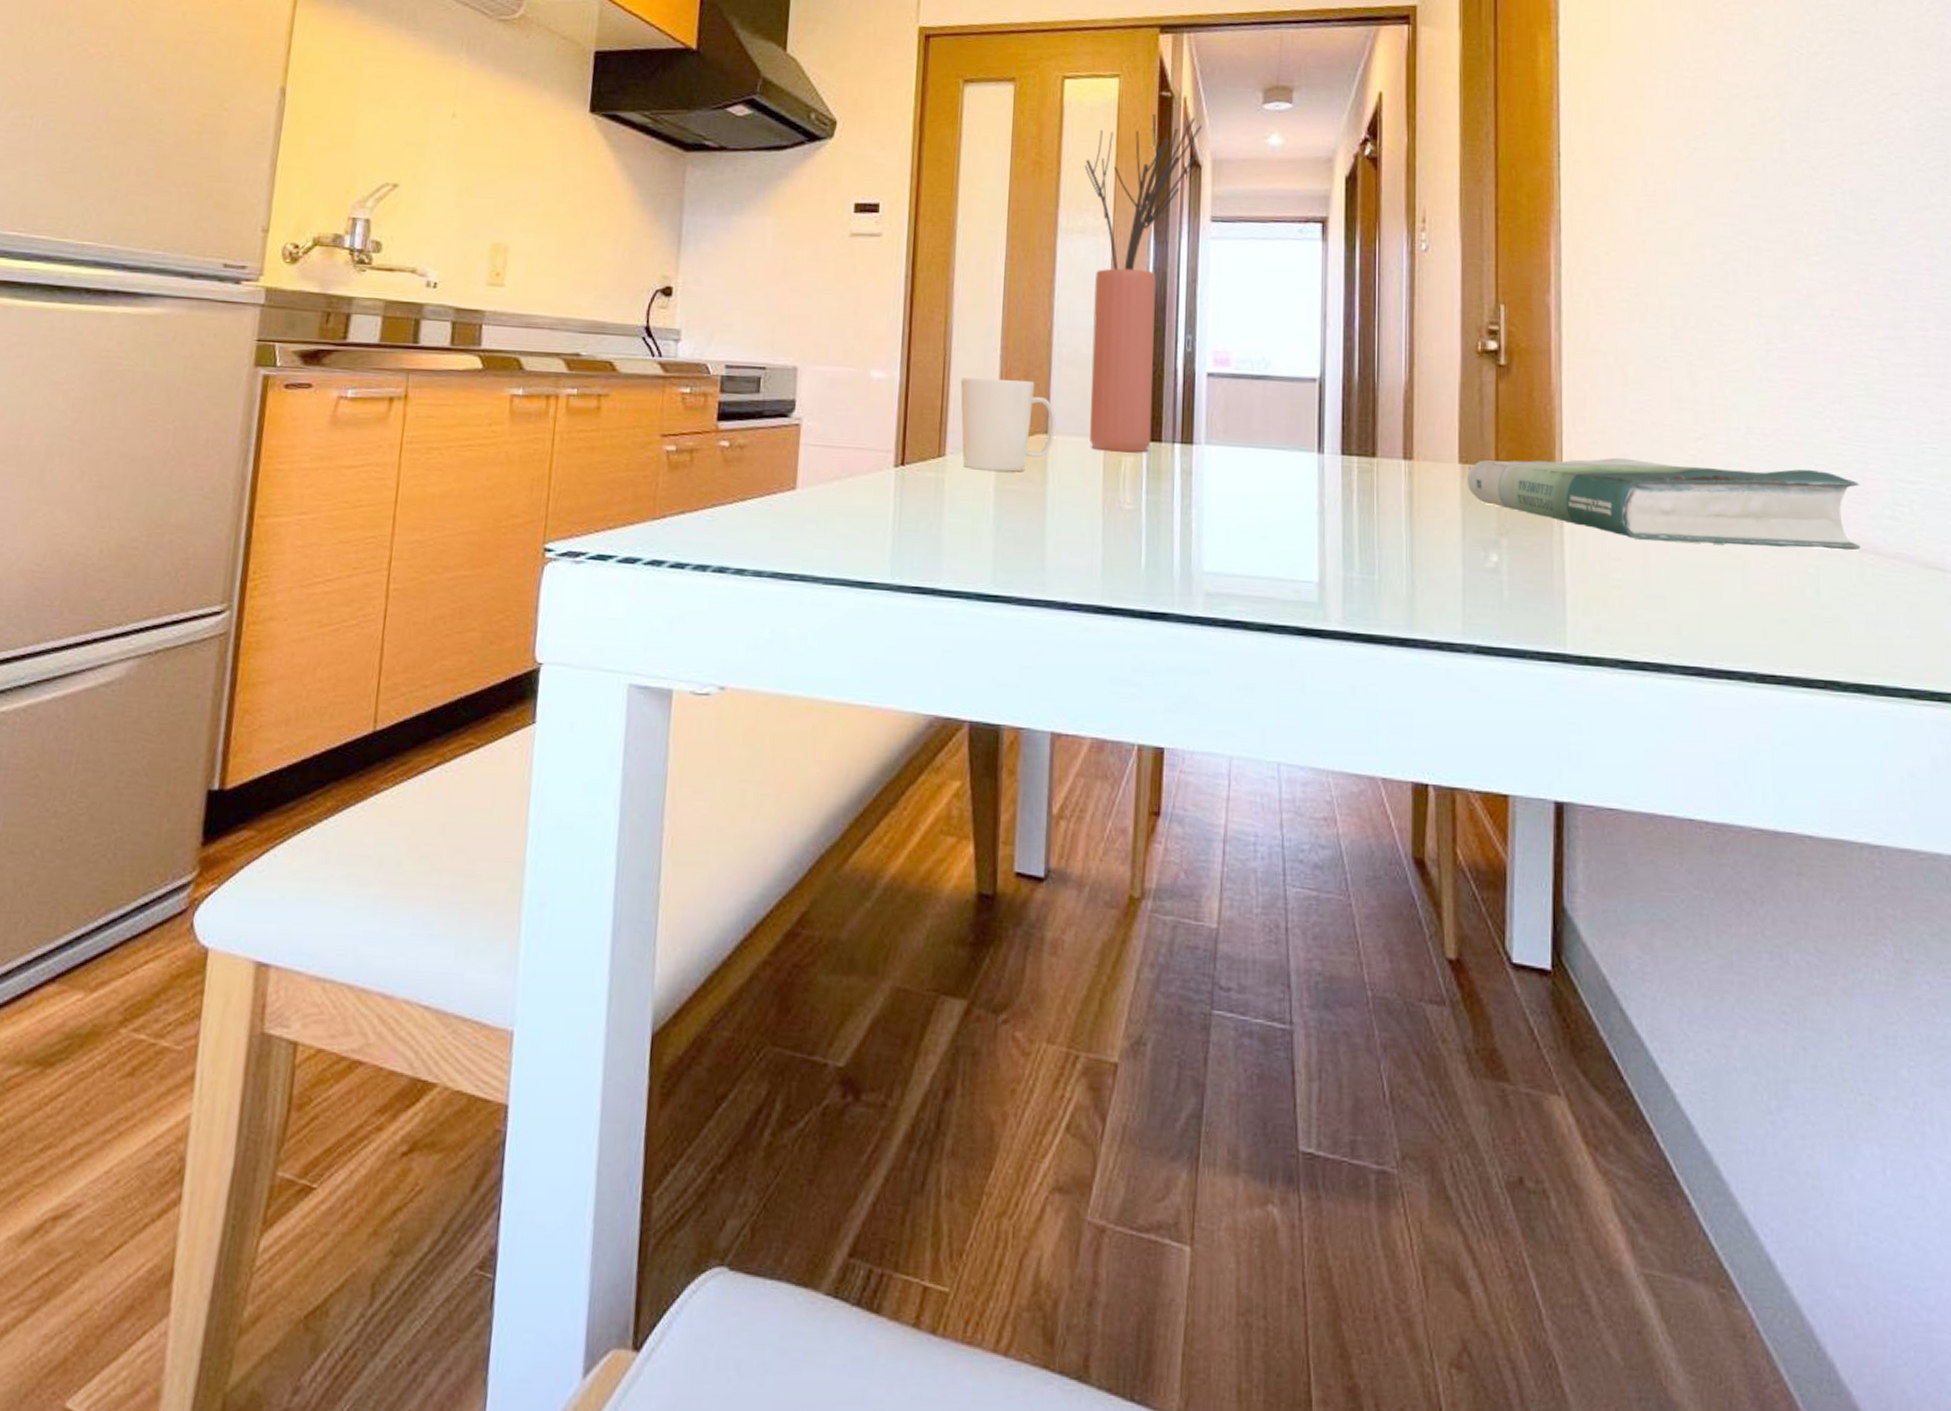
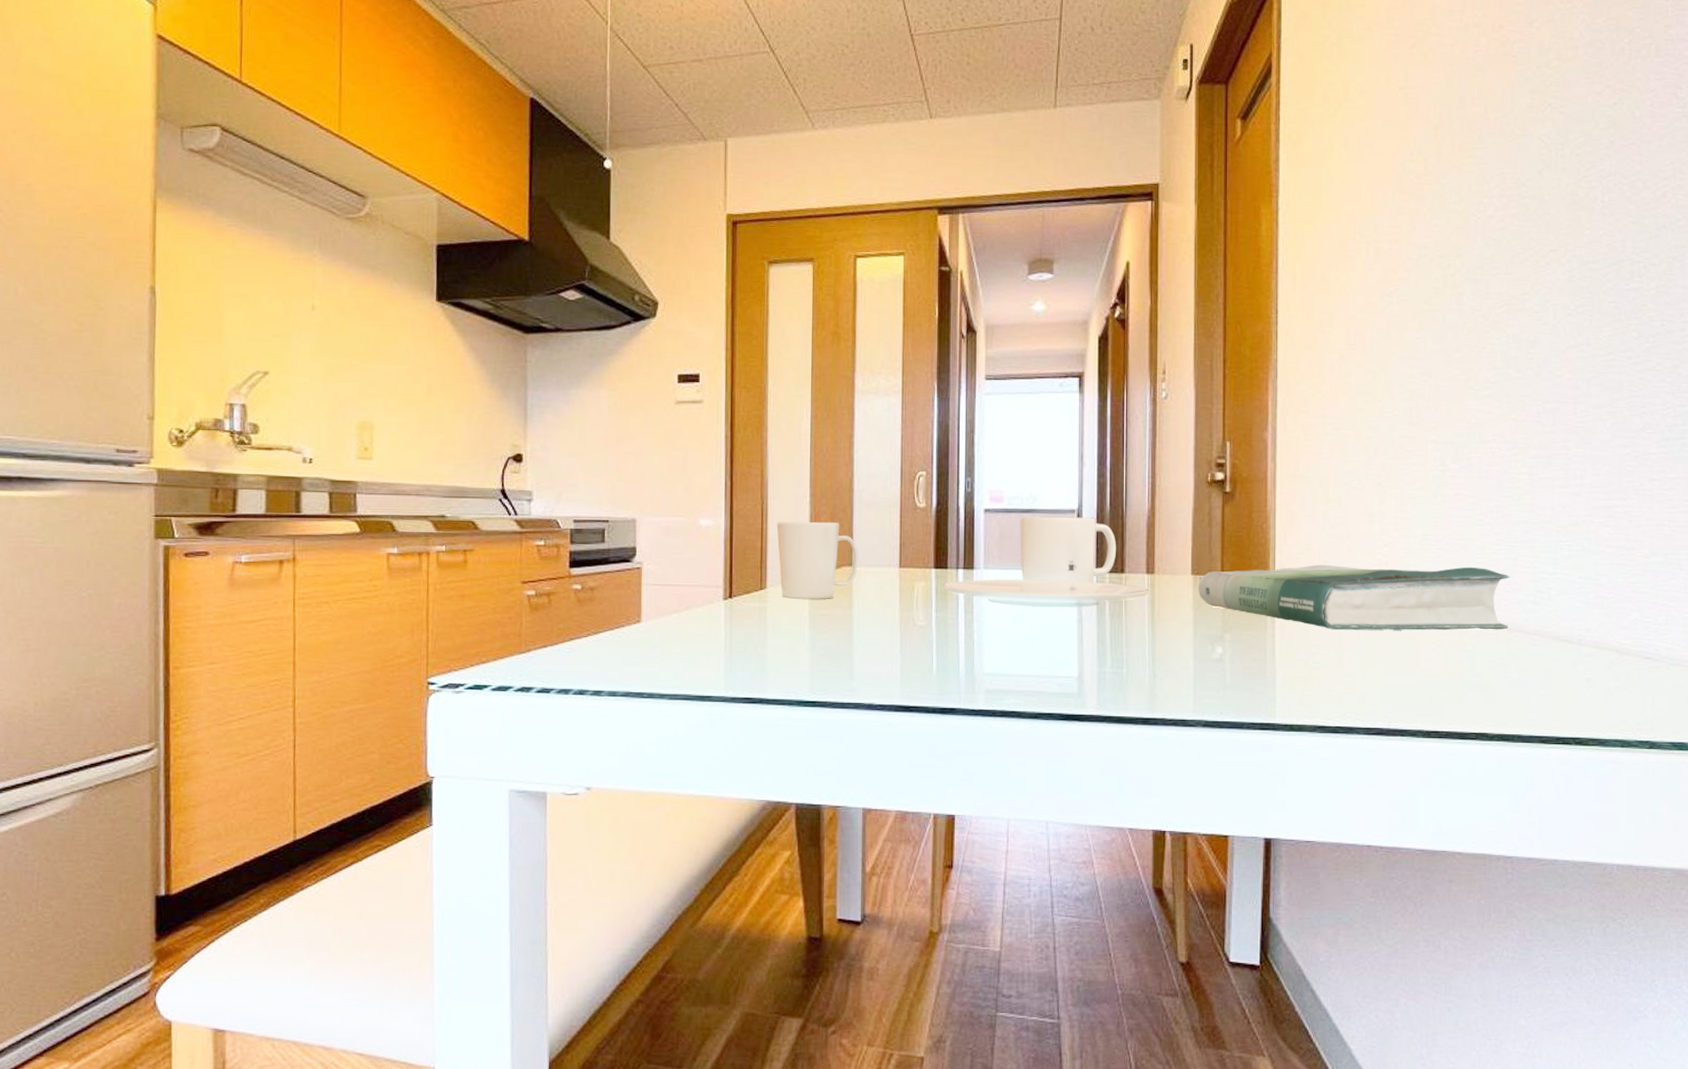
vase: present [1084,113,1202,454] -> none [876,286,976,579]
plate: none [1156,457,1407,497] -> present [943,579,1150,607]
mug: none [1249,384,1367,468] -> present [1020,516,1117,583]

